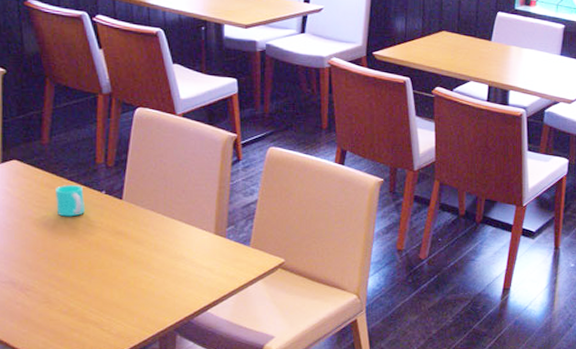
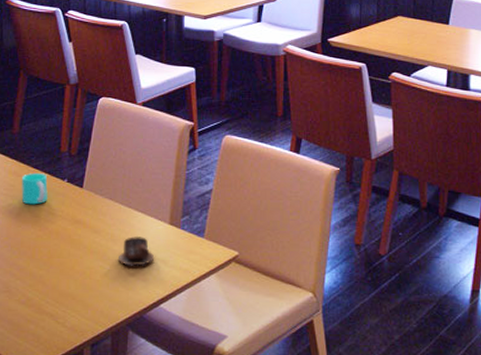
cup: none [162,246,201,275] -> present [117,237,155,266]

